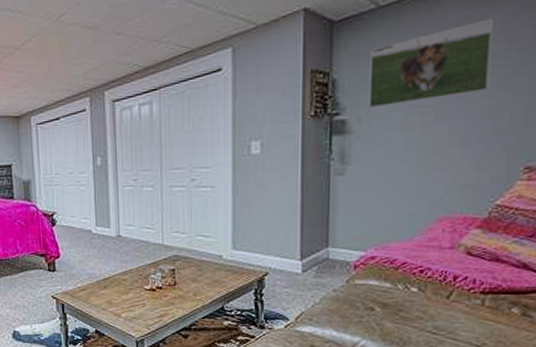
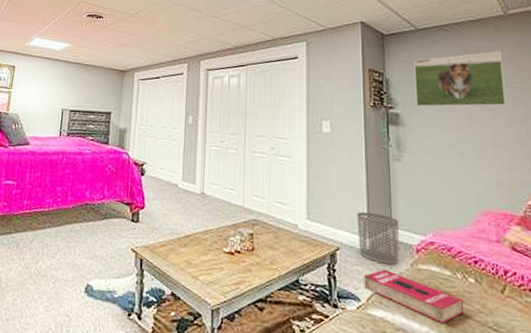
waste bin: none [288,234,337,283] -> present [356,211,399,265]
book: none [293,289,401,333] -> present [364,269,463,324]

